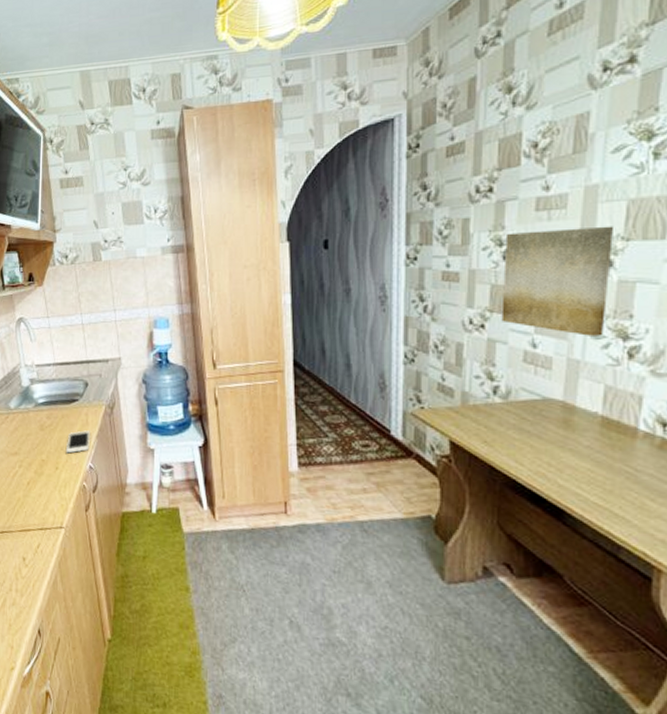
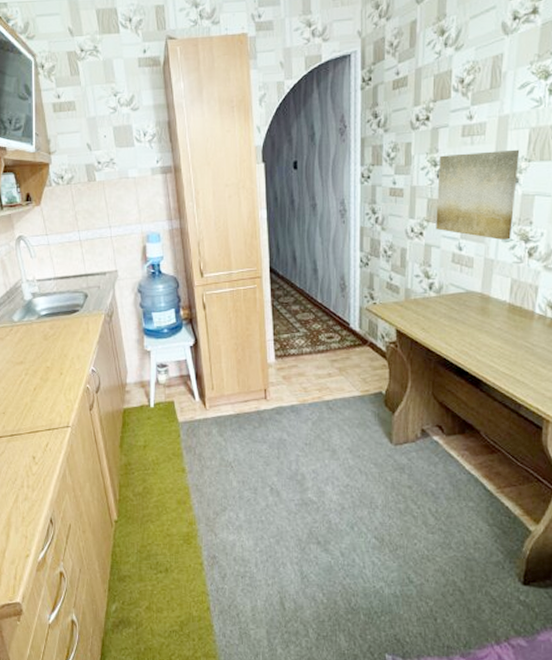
cell phone: present [65,430,91,454] -> none [69,338,92,360]

